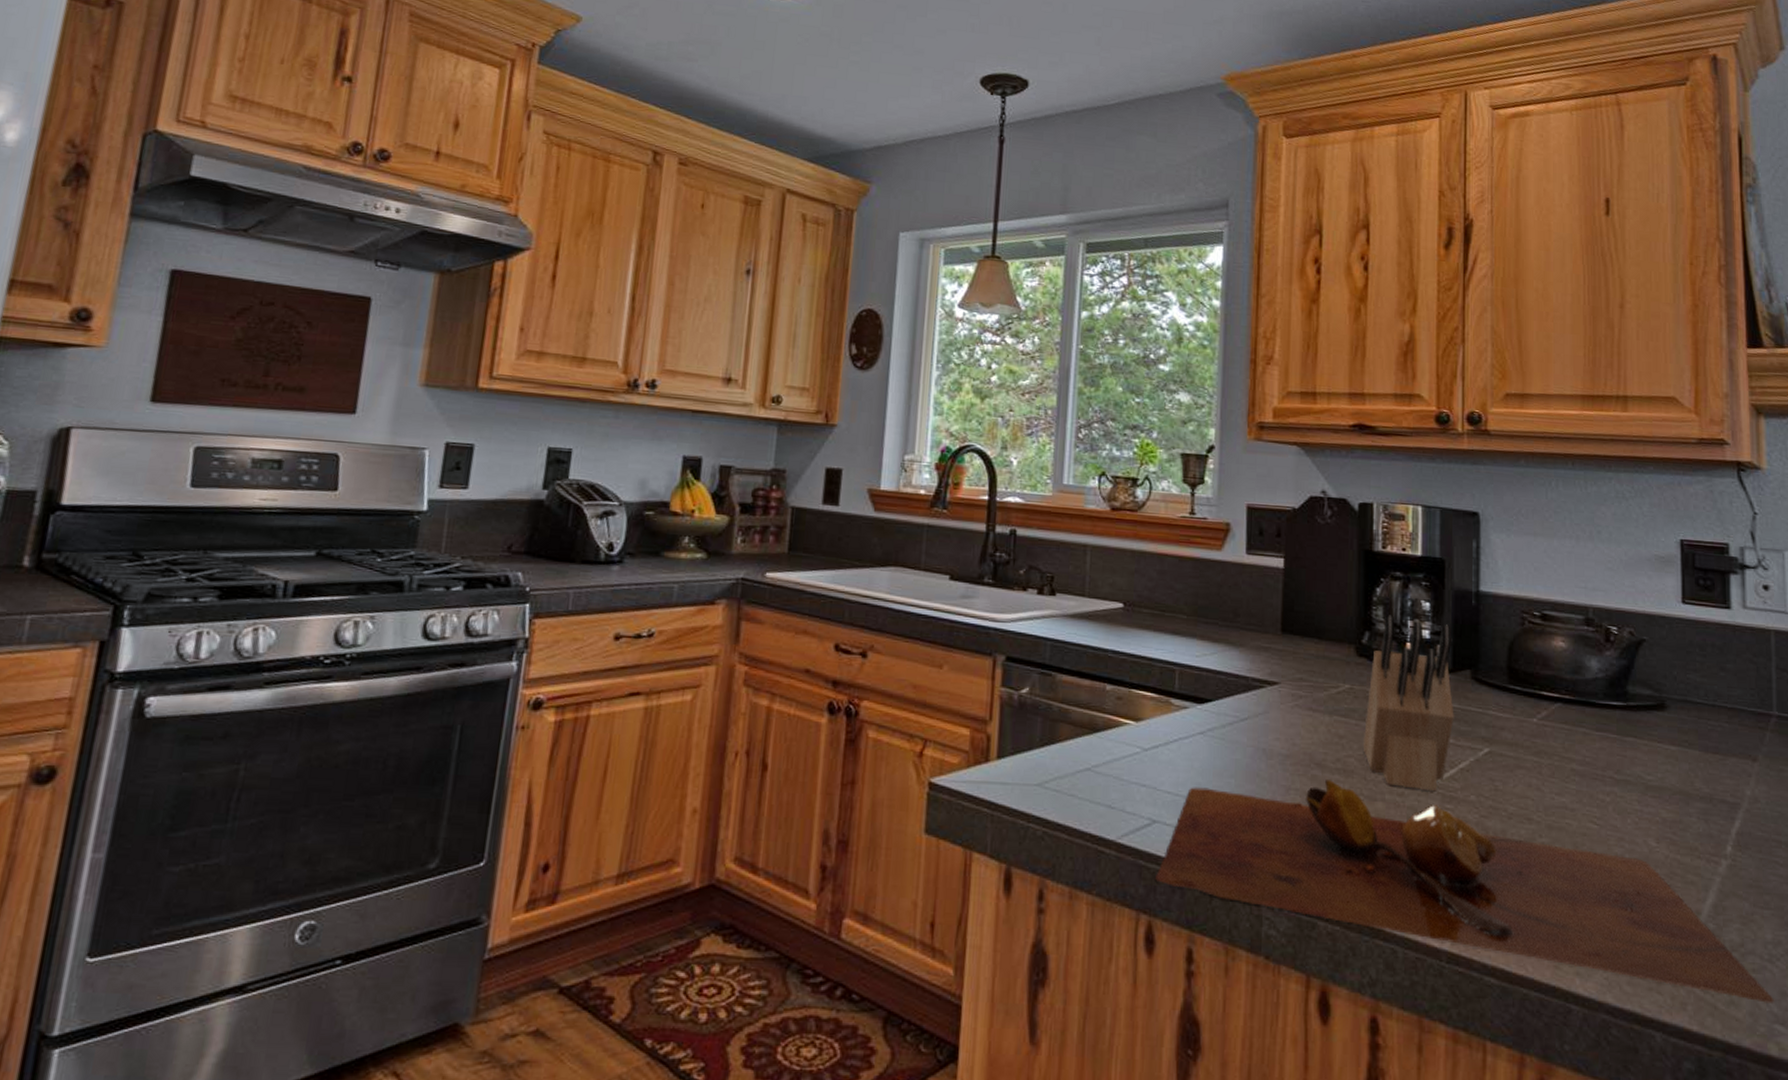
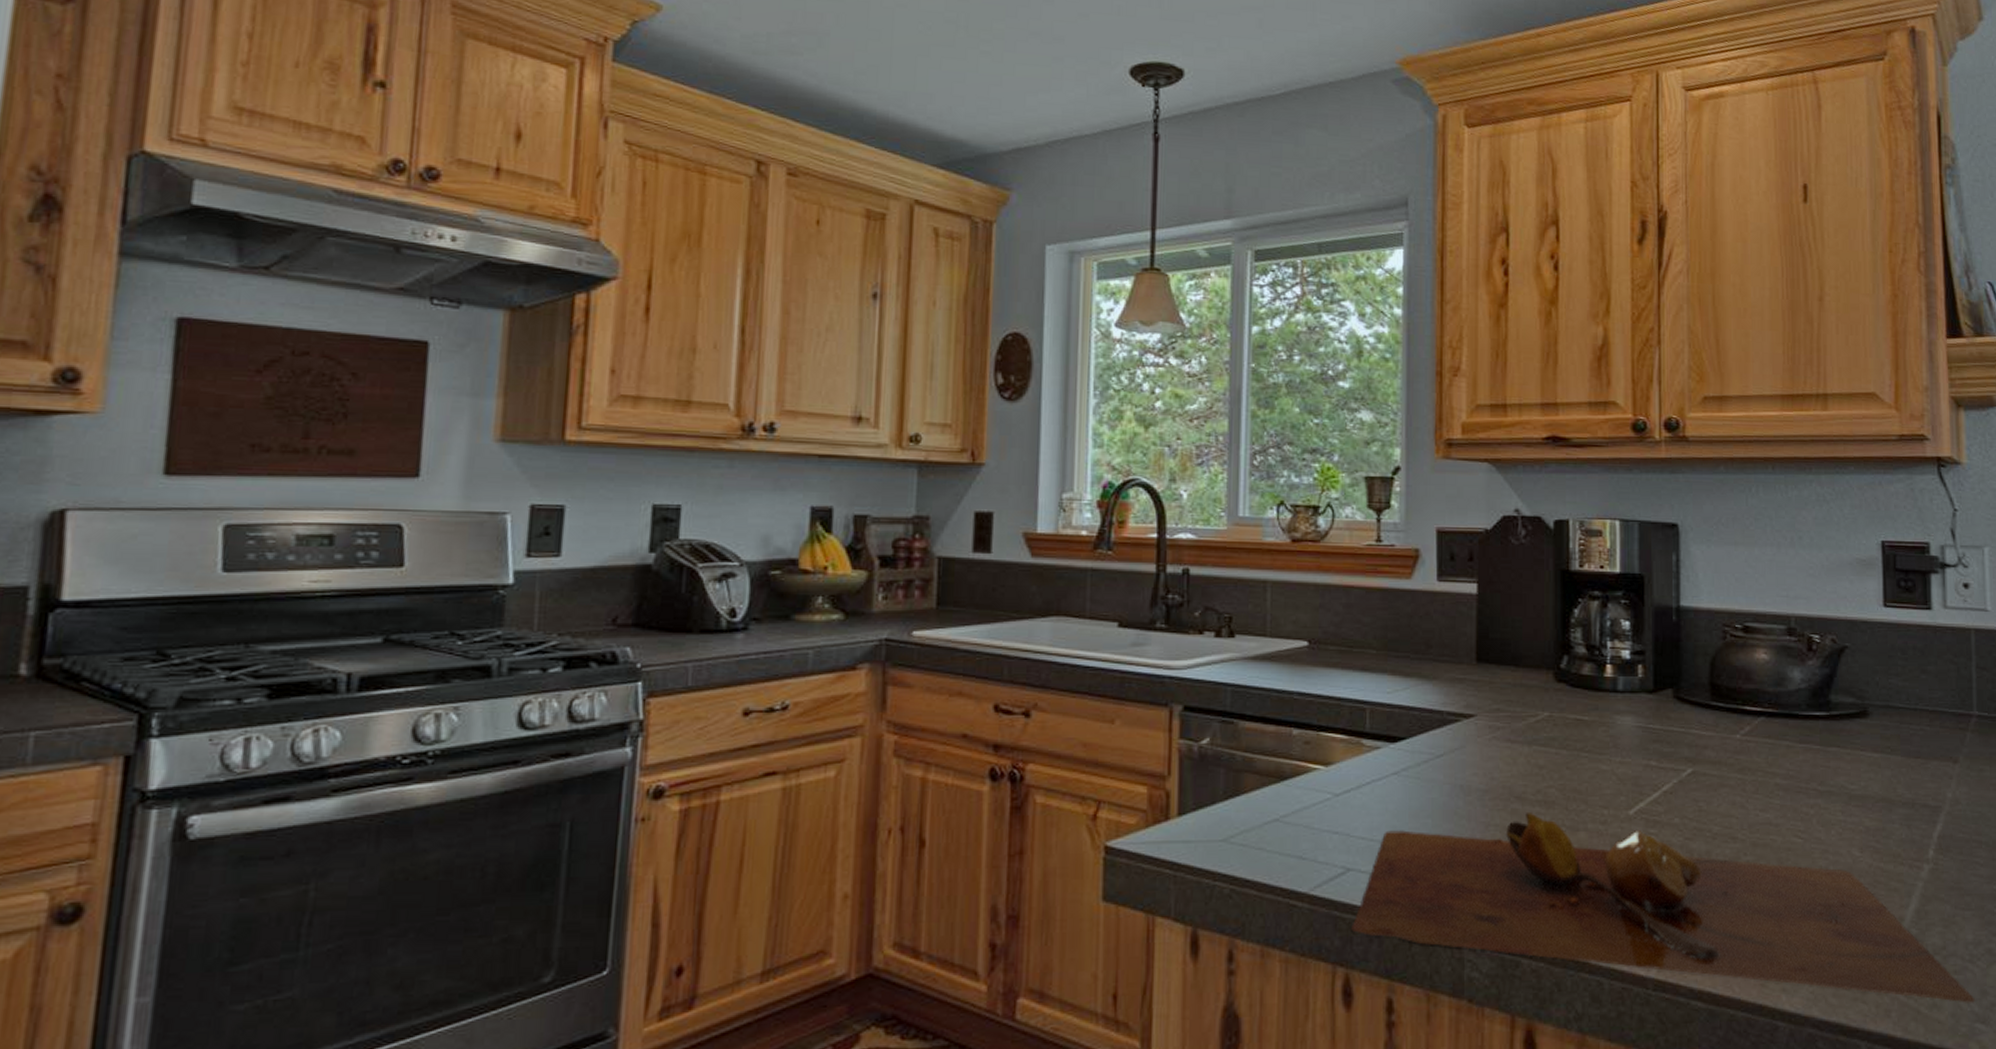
knife block: present [1362,615,1454,792] -> none [1563,637,1657,817]

